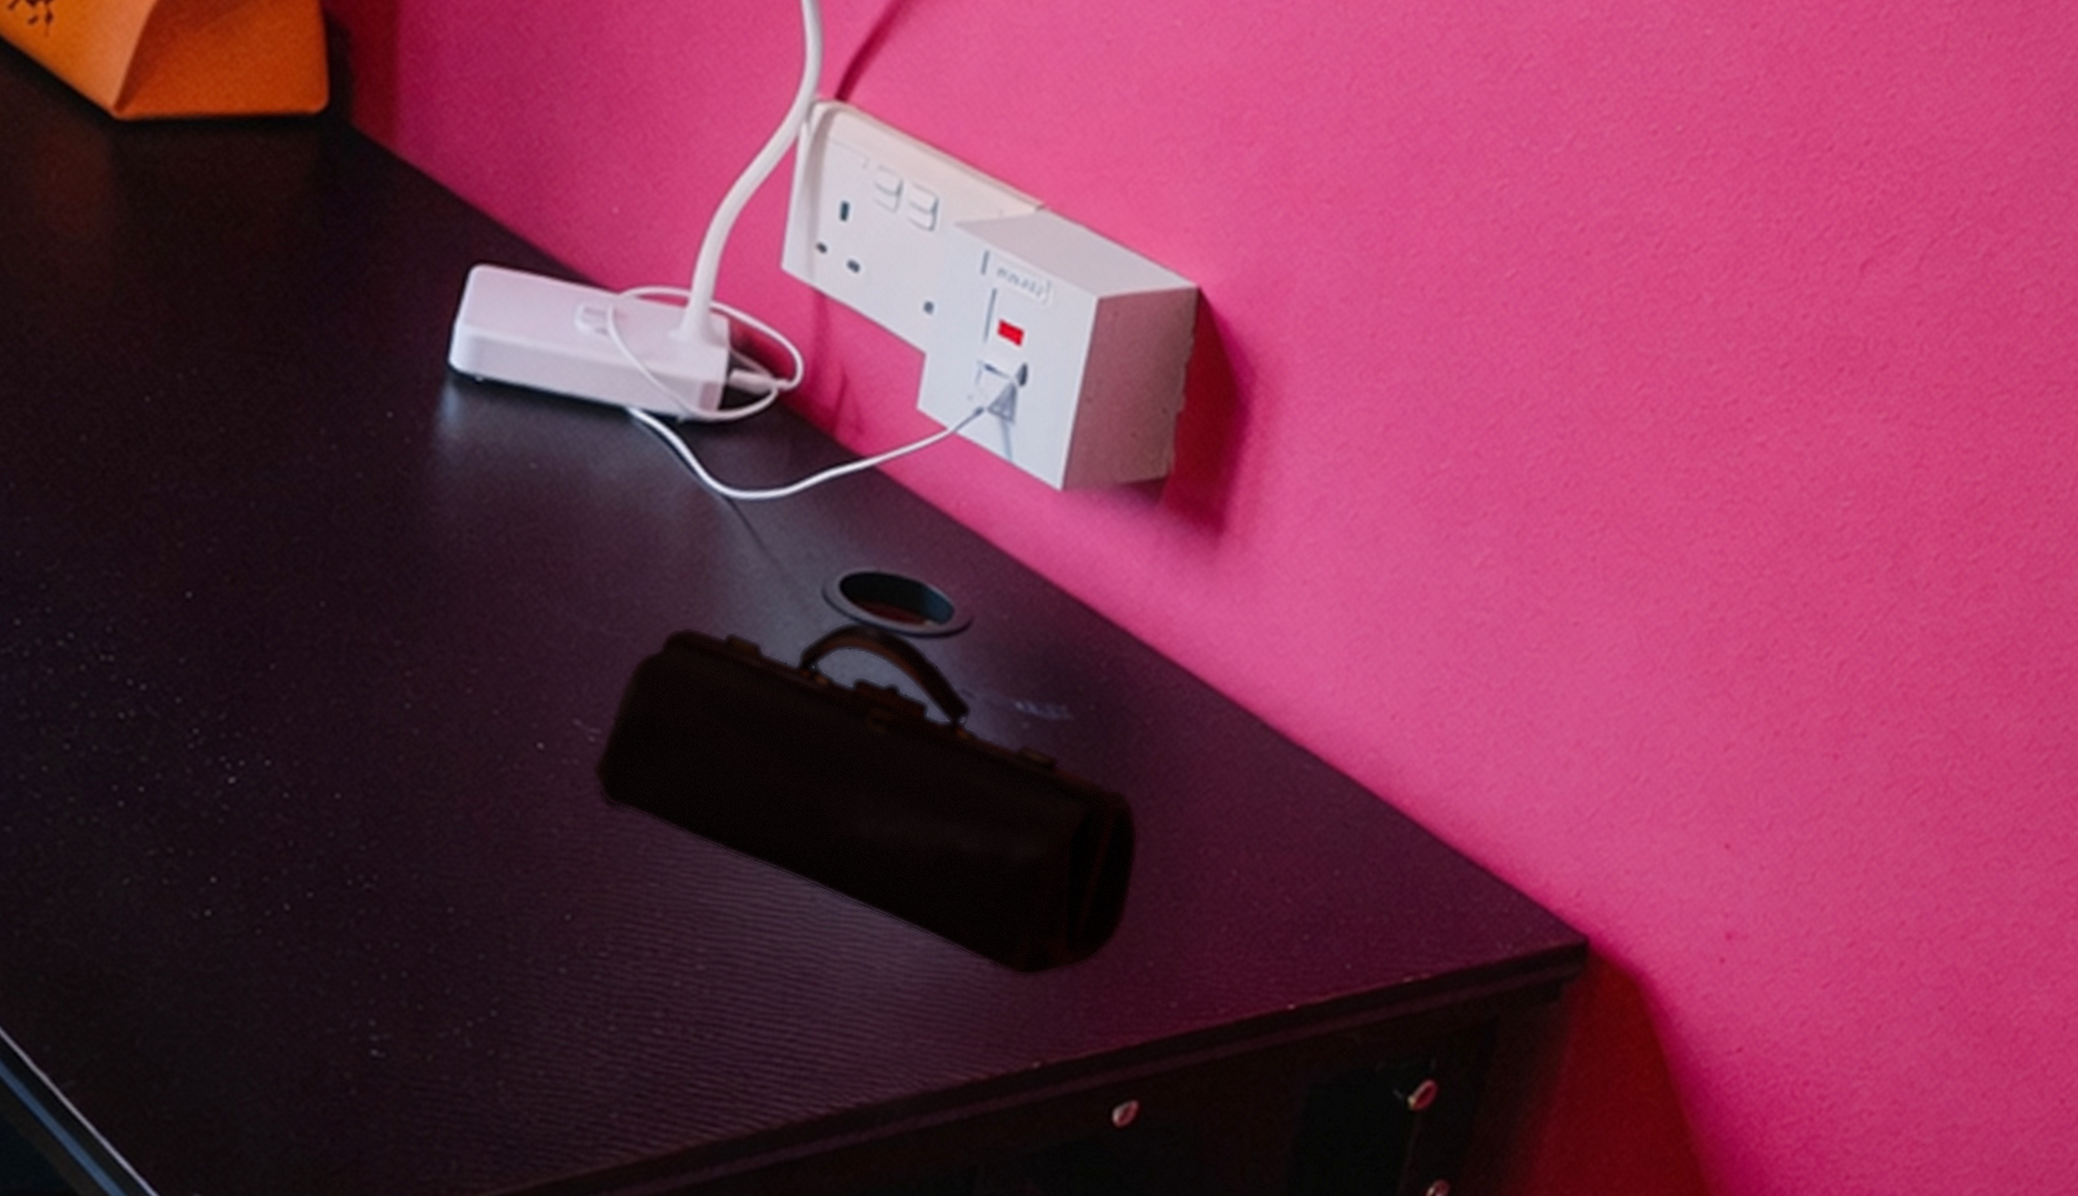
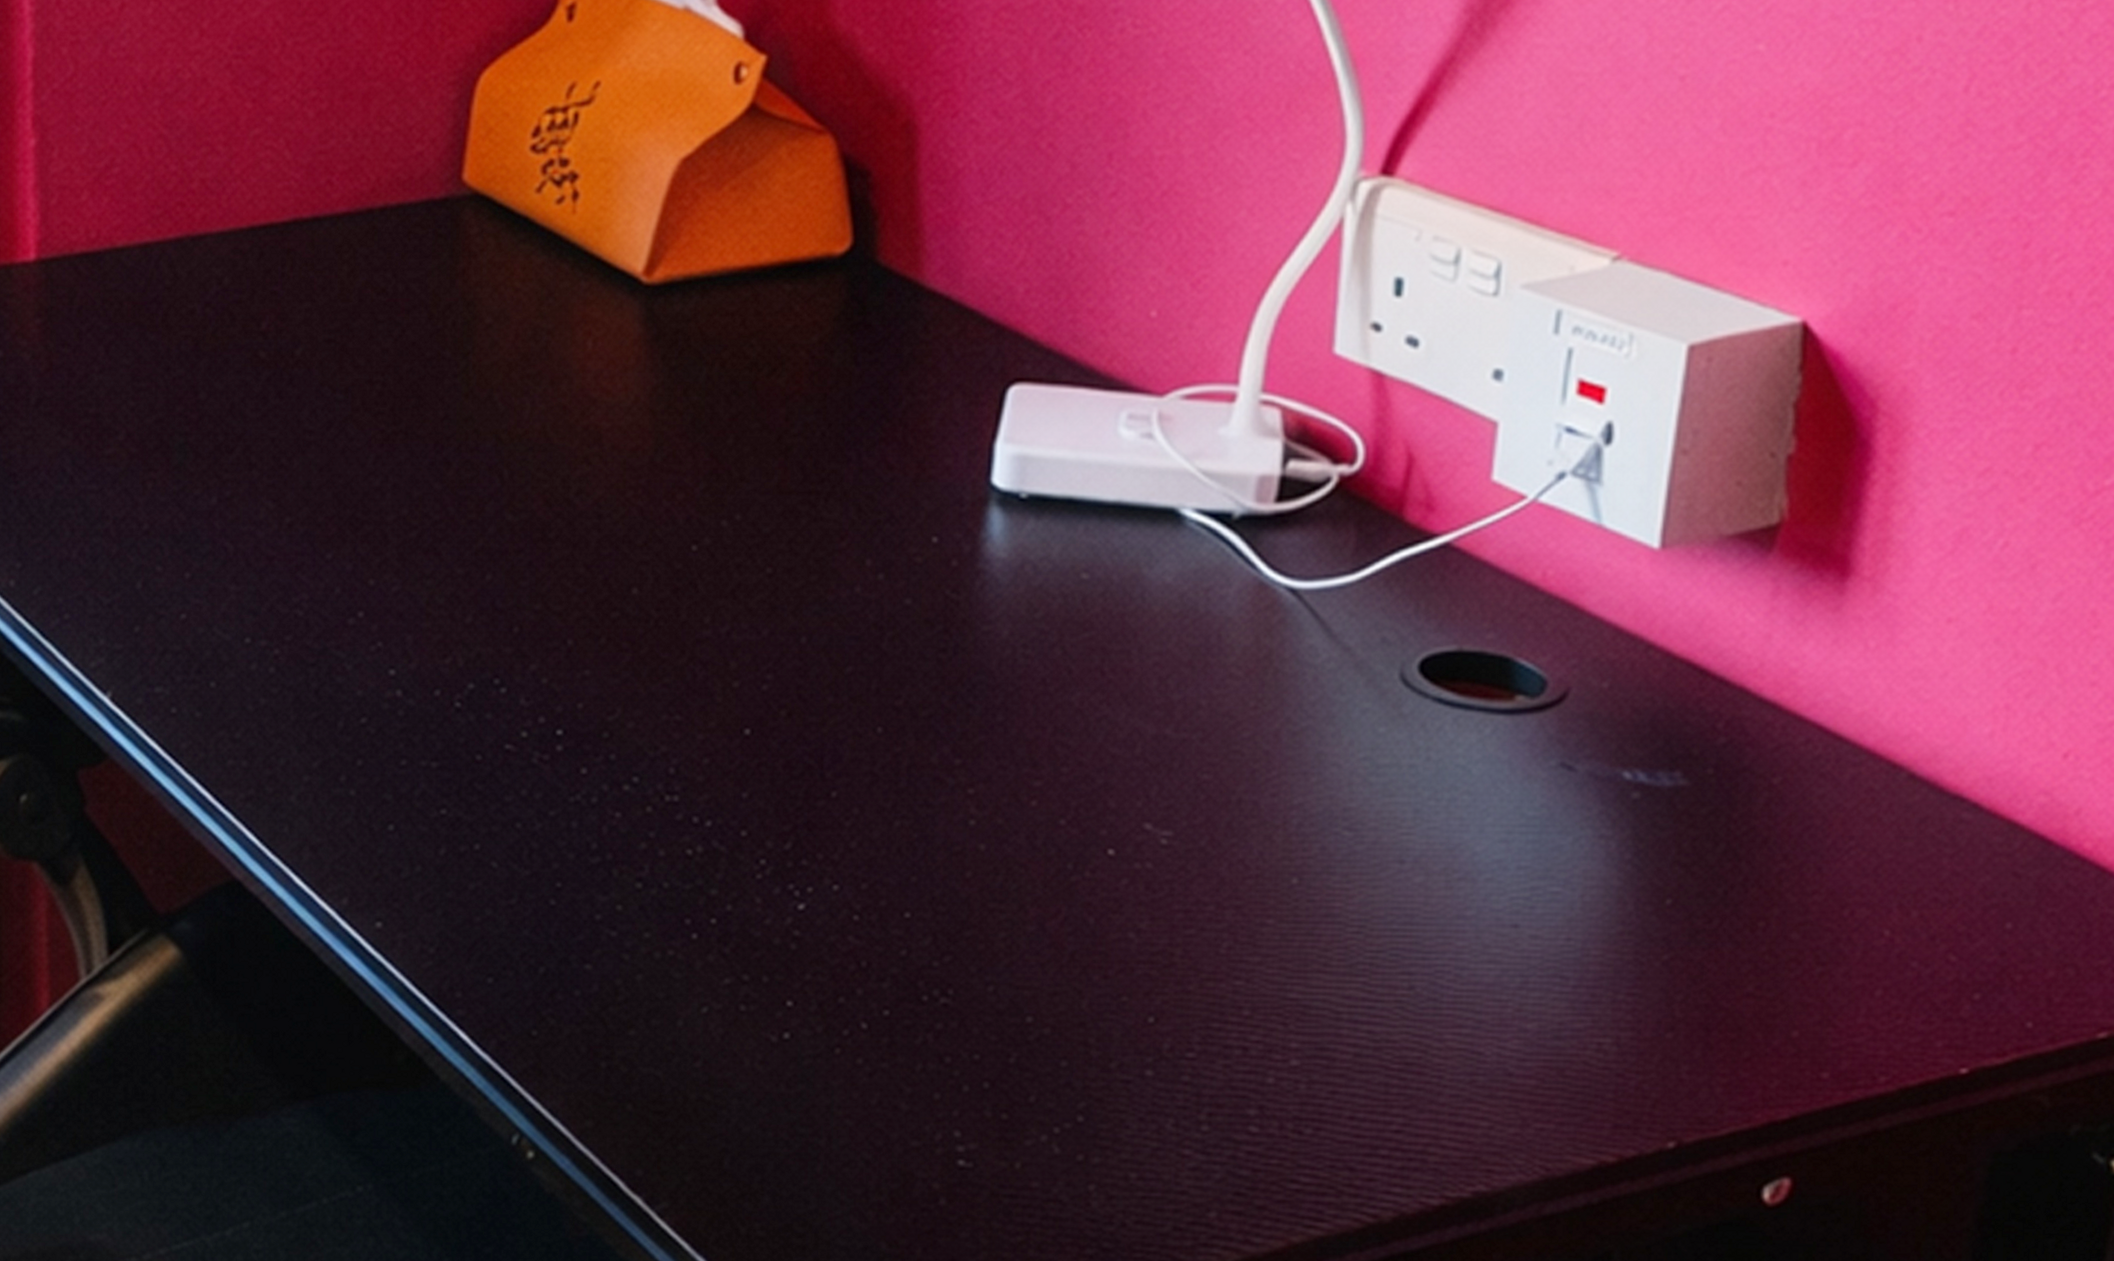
pencil case: present [591,620,1139,978] -> none [1165,701,1773,1056]

